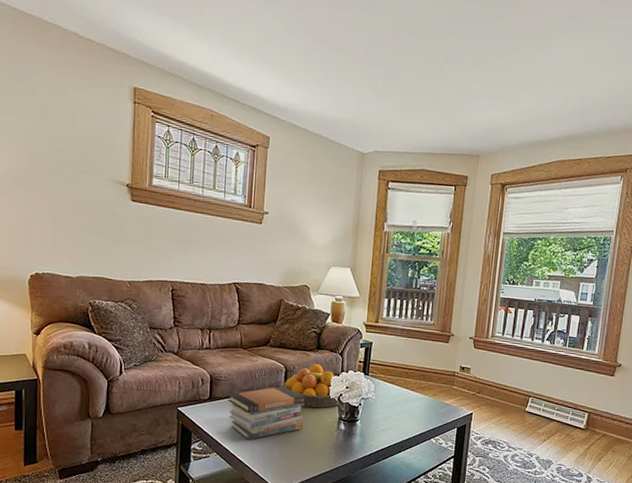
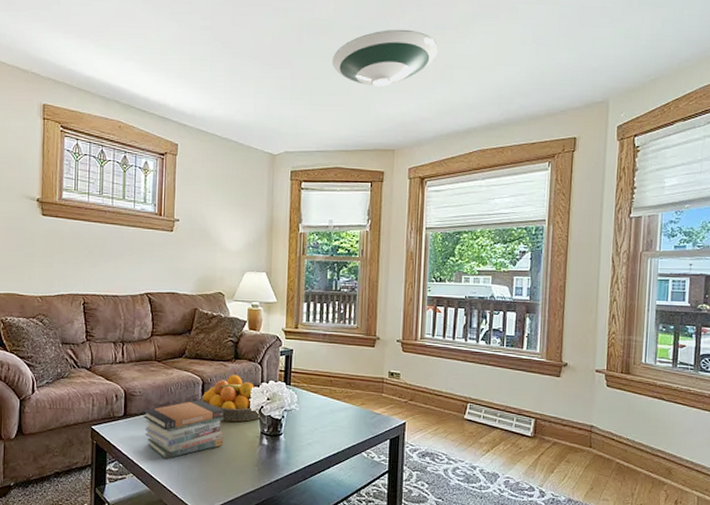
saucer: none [424,35,528,92] -> present [332,29,438,86]

